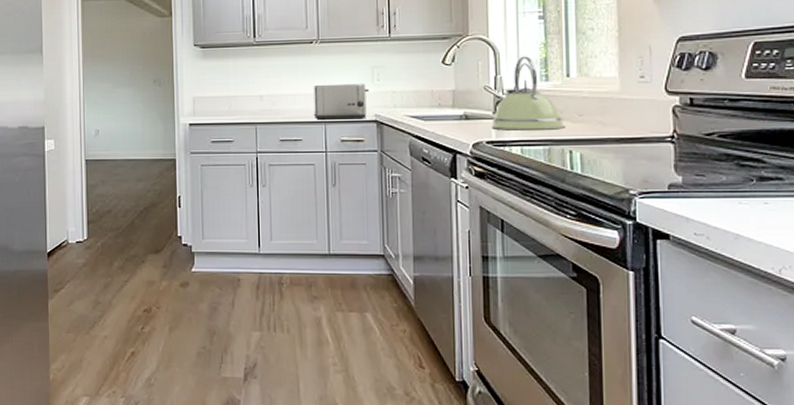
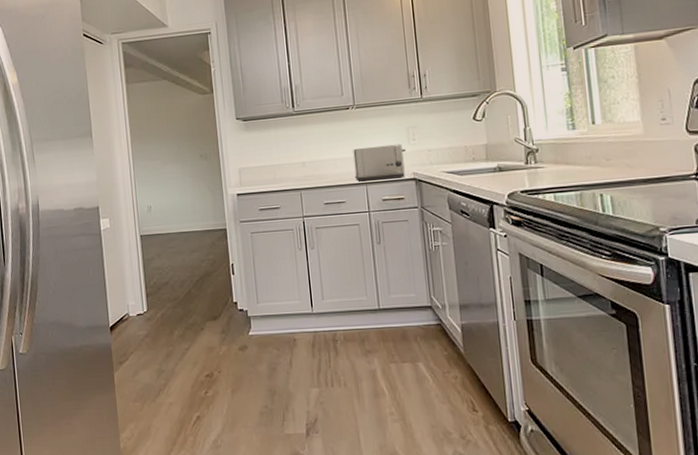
kettle: present [491,56,565,131] -> none [524,107,595,180]

